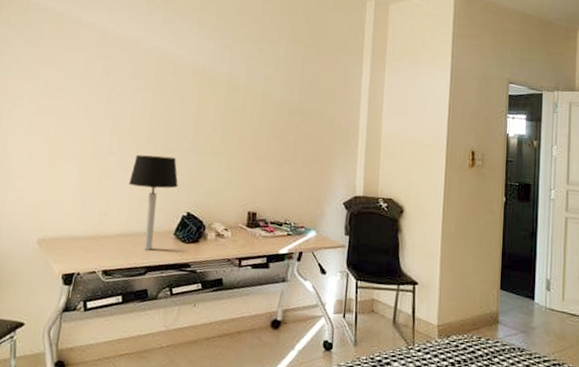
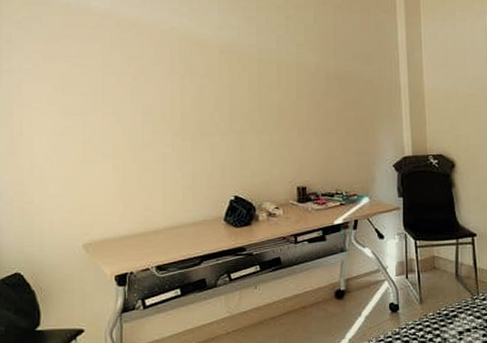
table lamp: present [129,154,178,250] -> none [169,141,221,239]

